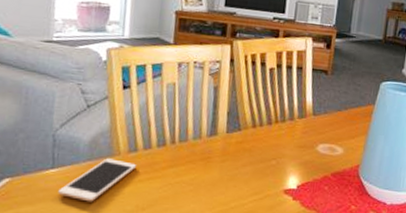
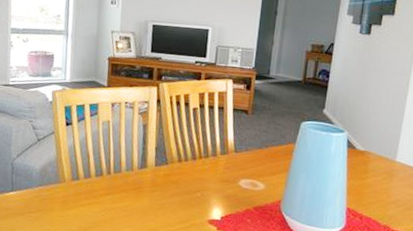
cell phone: present [58,158,137,202] -> none [16,185,79,221]

